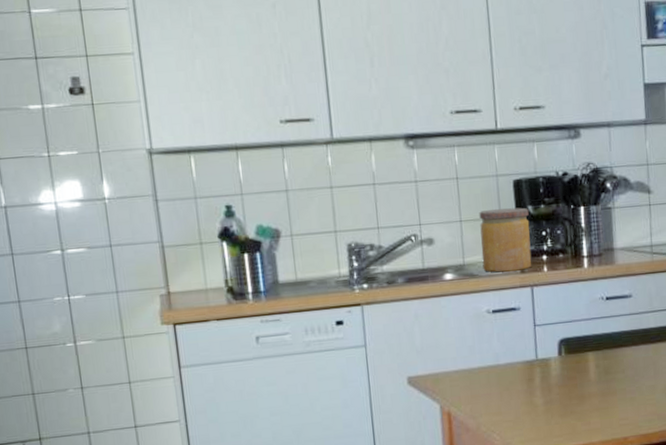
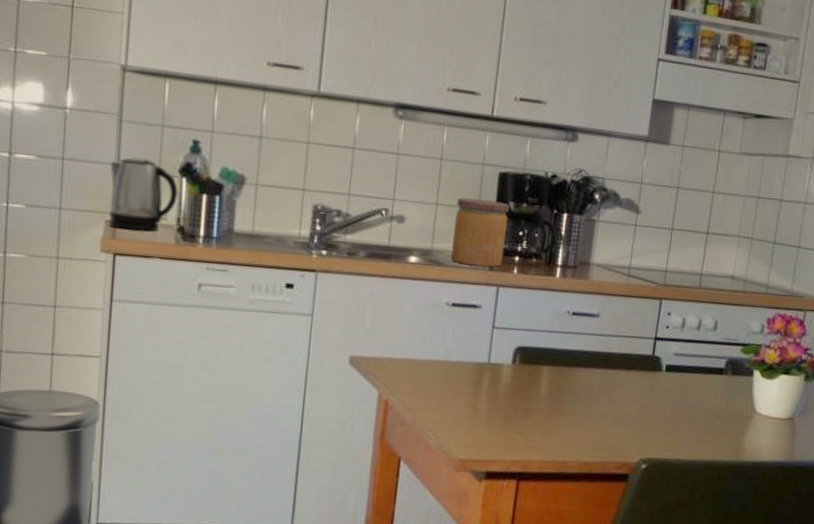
kettle: none [154,231,222,301] -> present [109,157,178,232]

